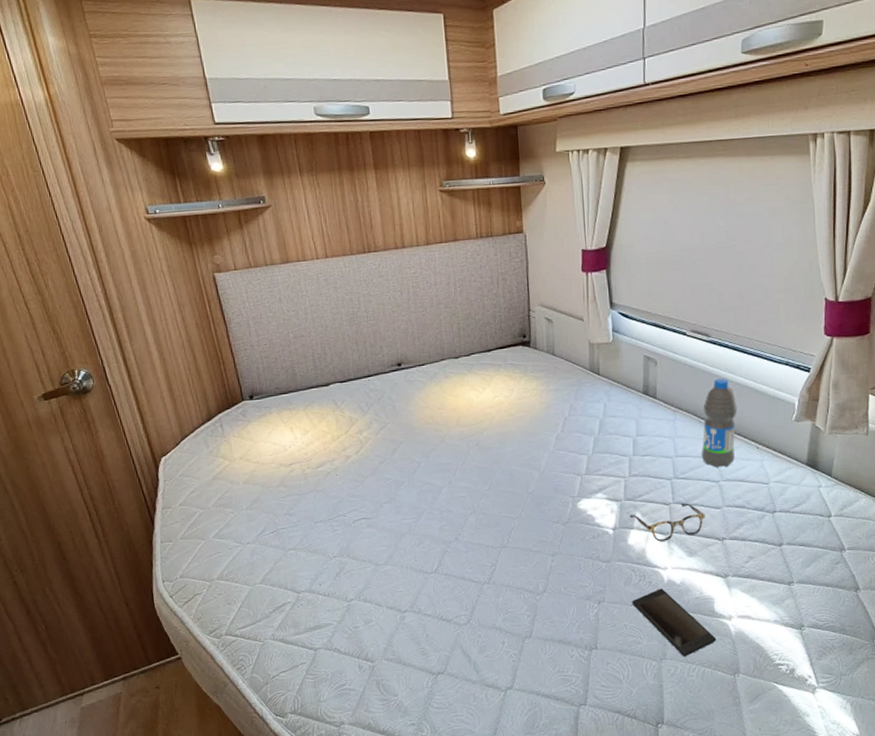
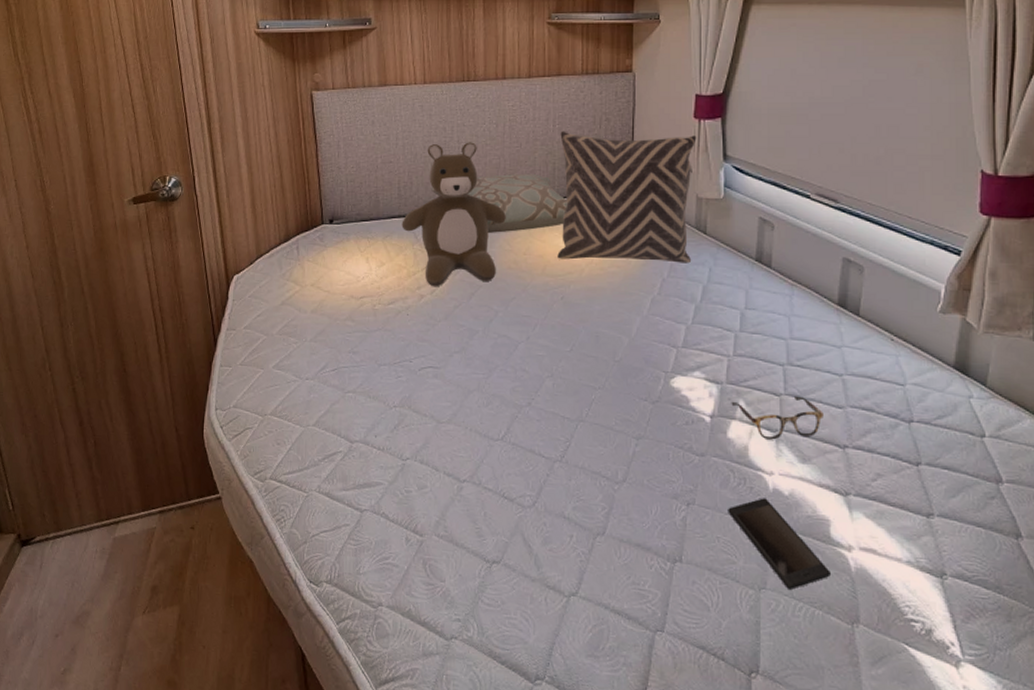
teddy bear: none [320,310,419,448] -> present [401,142,506,287]
pillow: none [345,335,475,393] -> present [431,173,568,233]
pillow: none [461,287,589,410] -> present [557,131,697,264]
water bottle: present [701,378,737,467] -> none [822,251,869,358]

